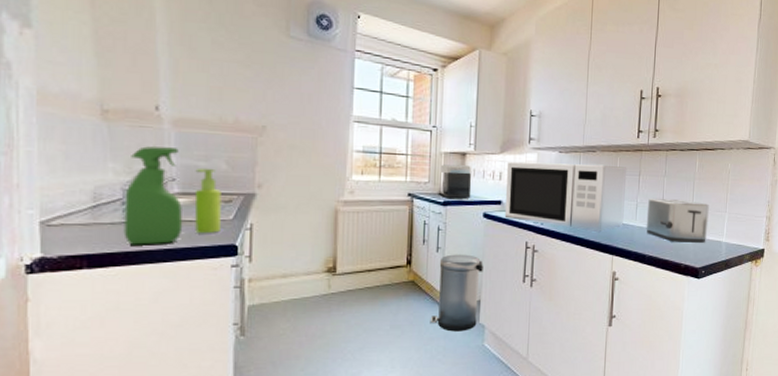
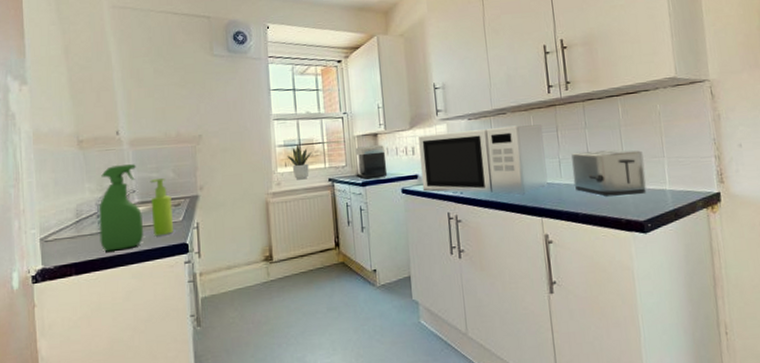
potted plant: none [365,151,393,190] -> present [287,143,312,179]
pedal bin: present [430,254,483,332] -> none [363,231,410,310]

